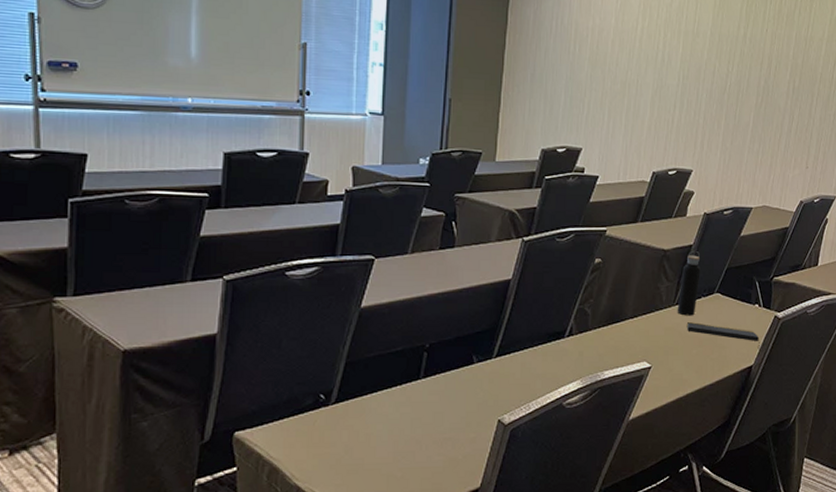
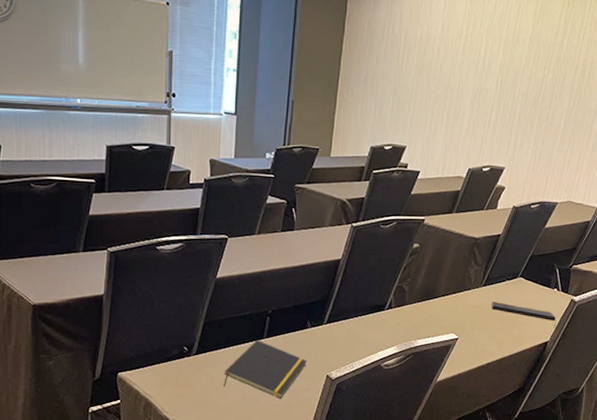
notepad: none [371,381,474,453] -> present [224,340,307,399]
water bottle: present [677,250,701,316] -> none [483,239,507,296]

